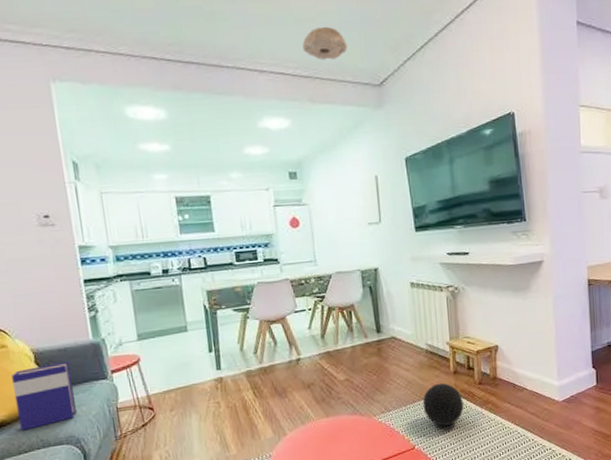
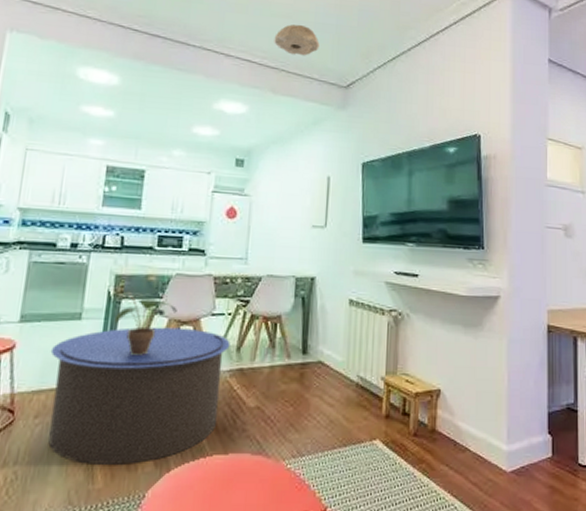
coffee table: none [169,325,317,439] -> present [48,326,230,465]
potted plant: none [208,302,265,353] -> present [111,291,177,355]
ball: present [422,382,464,426] -> none [343,427,393,485]

